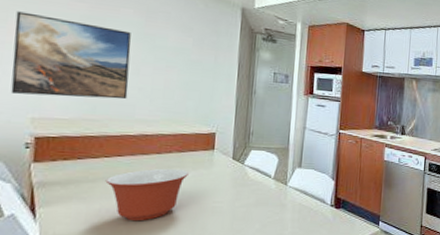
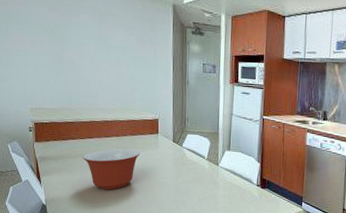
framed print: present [10,11,131,100] -> none [13,24,92,92]

